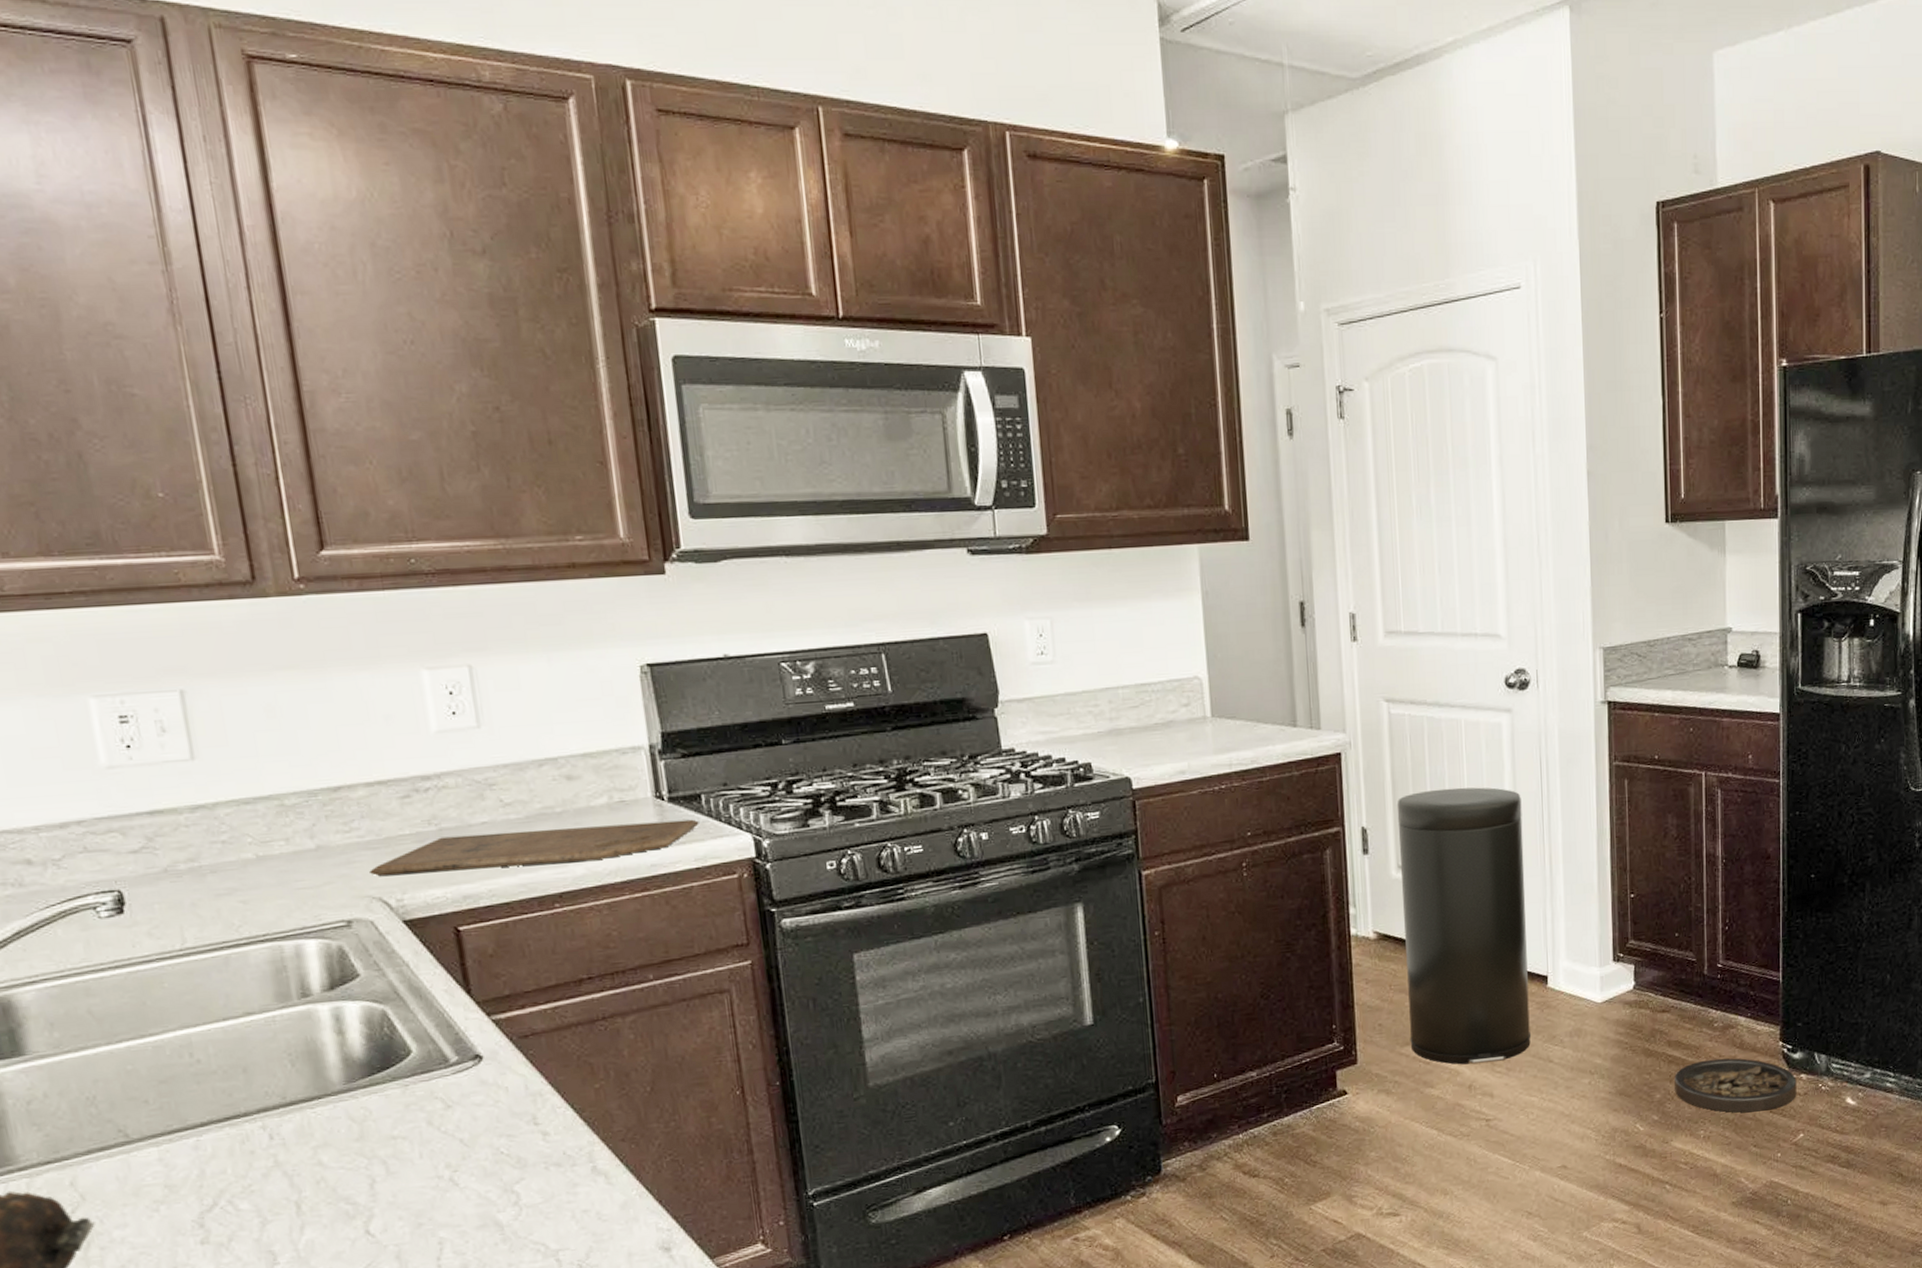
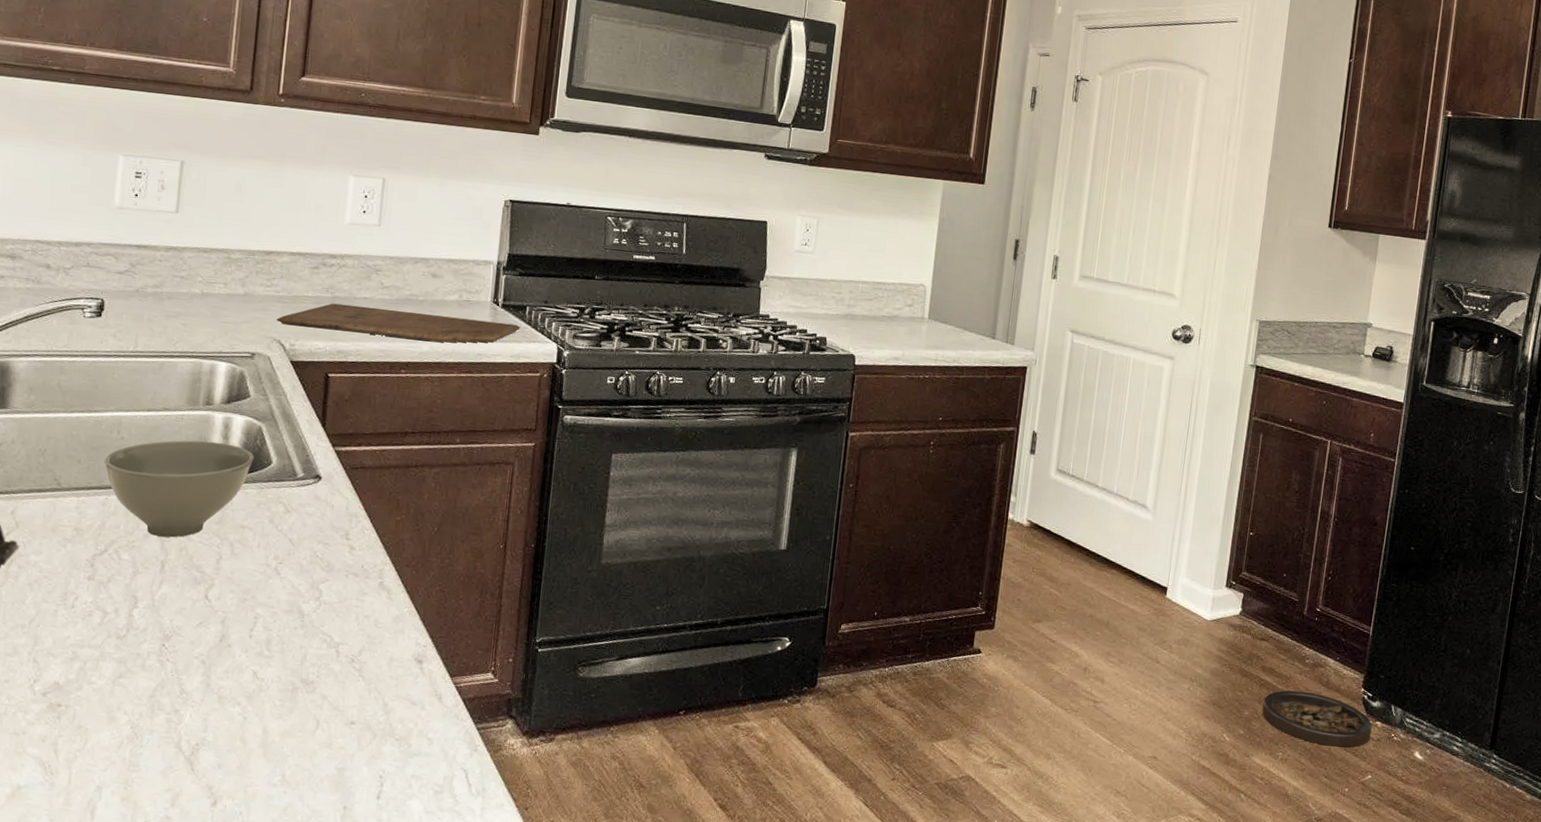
bowl: none [180,1040,386,1173] -> present [104,440,254,538]
pedal bin: present [1396,787,1532,1065] -> none [1041,411,1170,654]

